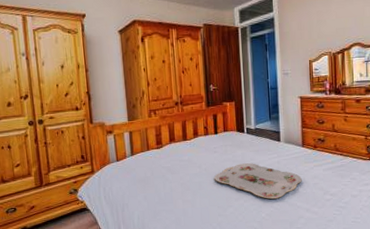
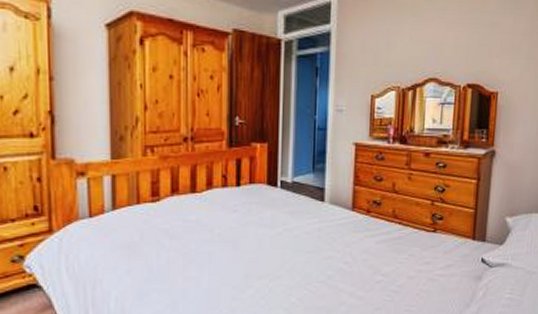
serving tray: present [213,163,303,199] -> none [230,229,349,278]

